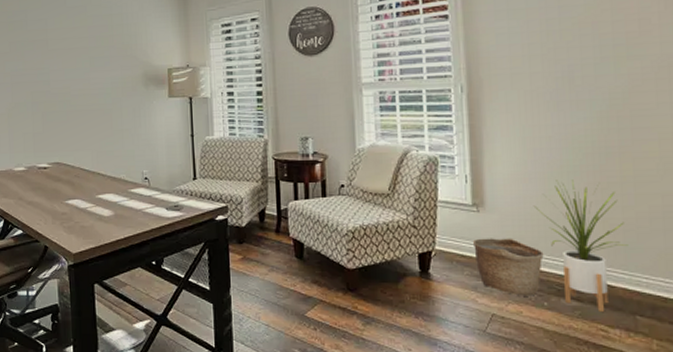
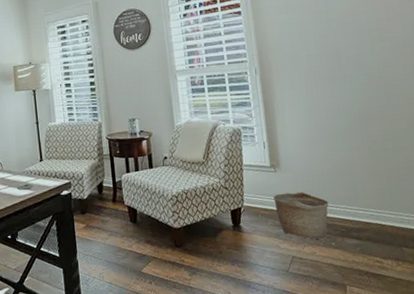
house plant: present [533,179,629,312] -> none [317,140,392,247]

